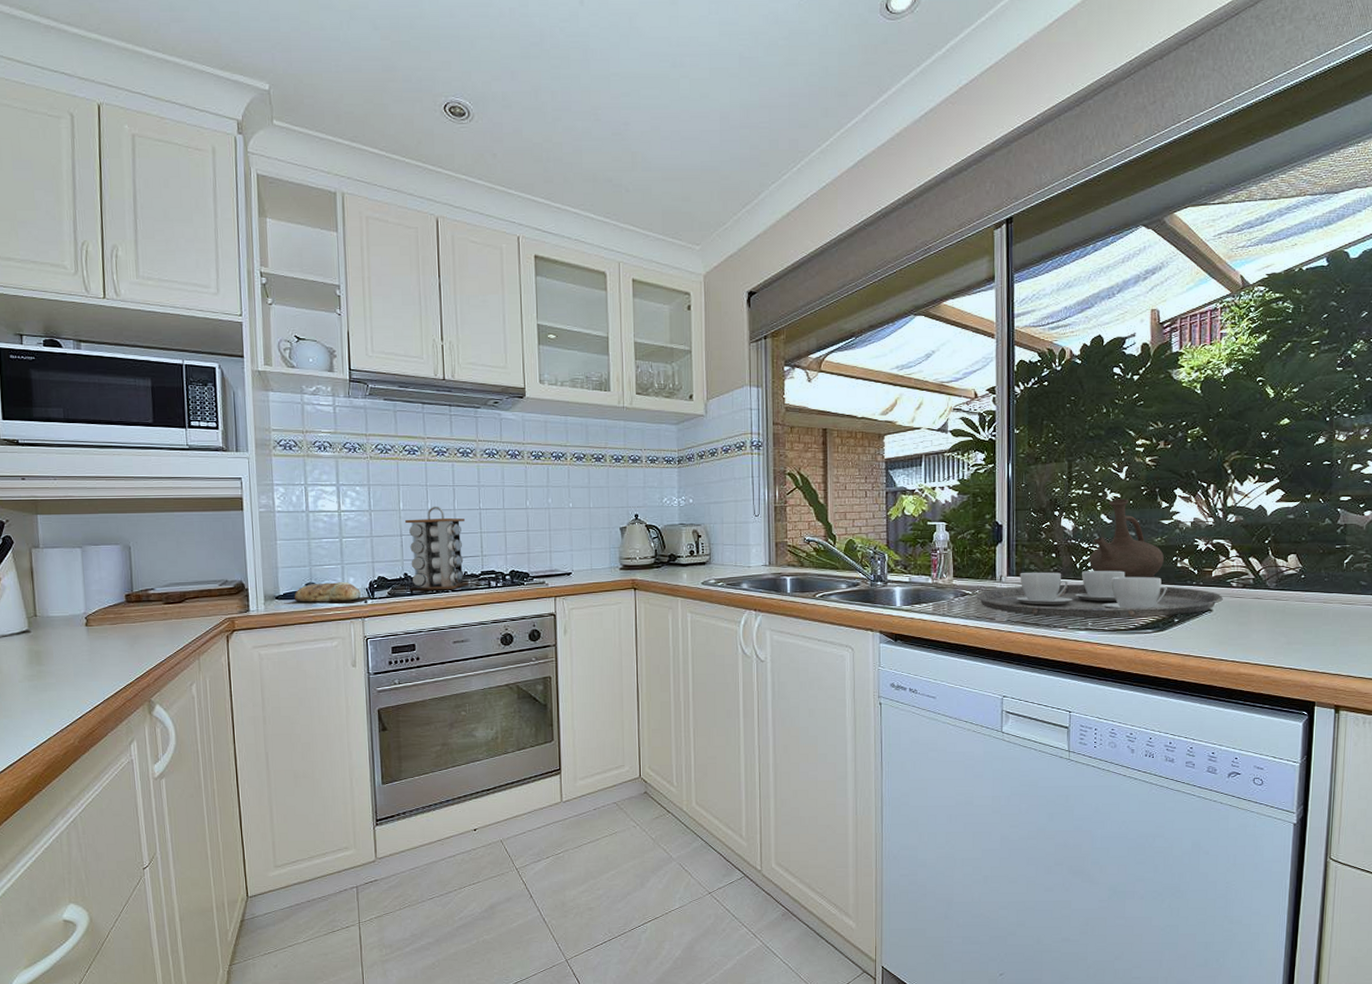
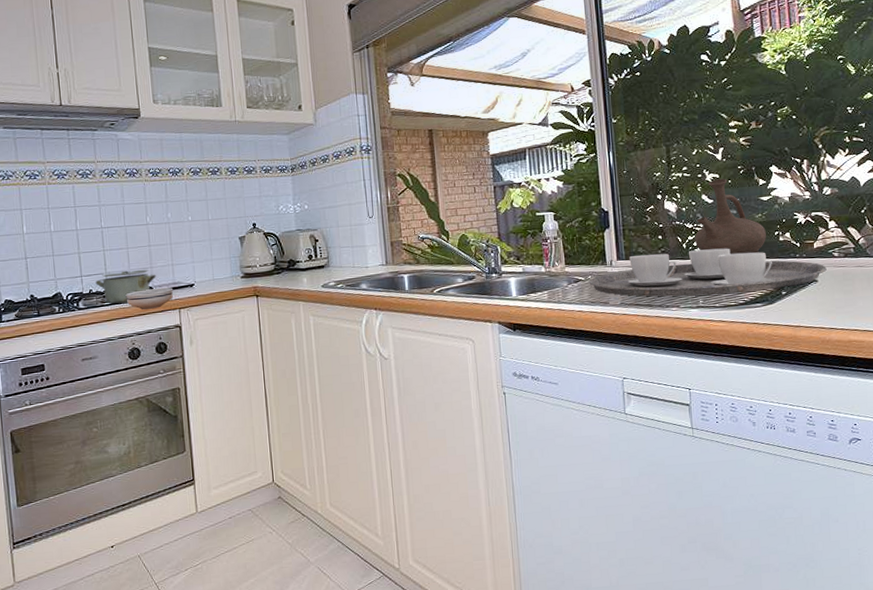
spice rack: present [404,506,469,592] -> none [28,227,95,313]
saucepan: none [471,554,533,589] -> present [95,269,156,305]
bowl: none [501,575,550,596] -> present [125,288,174,311]

